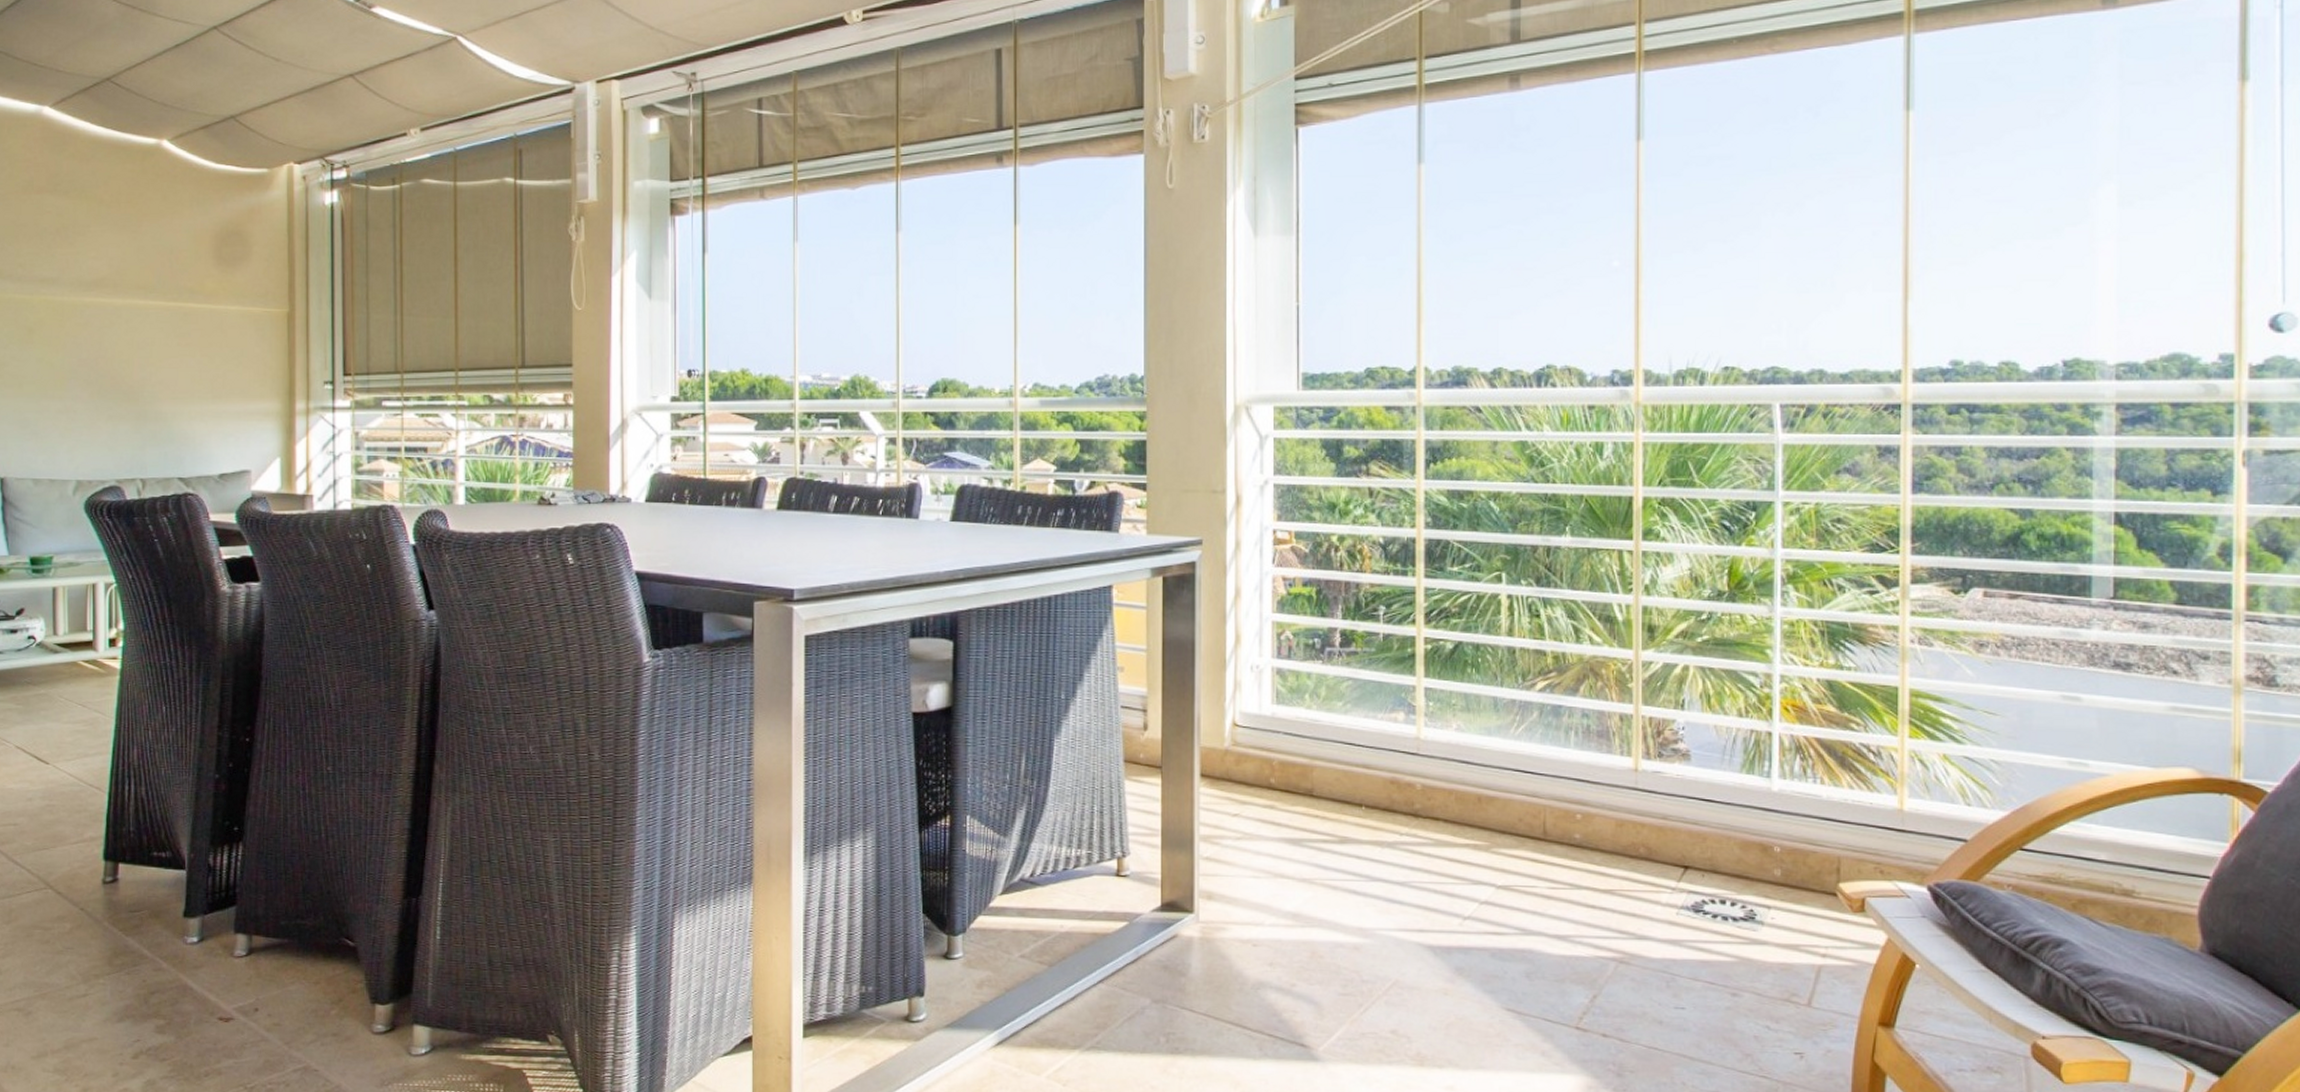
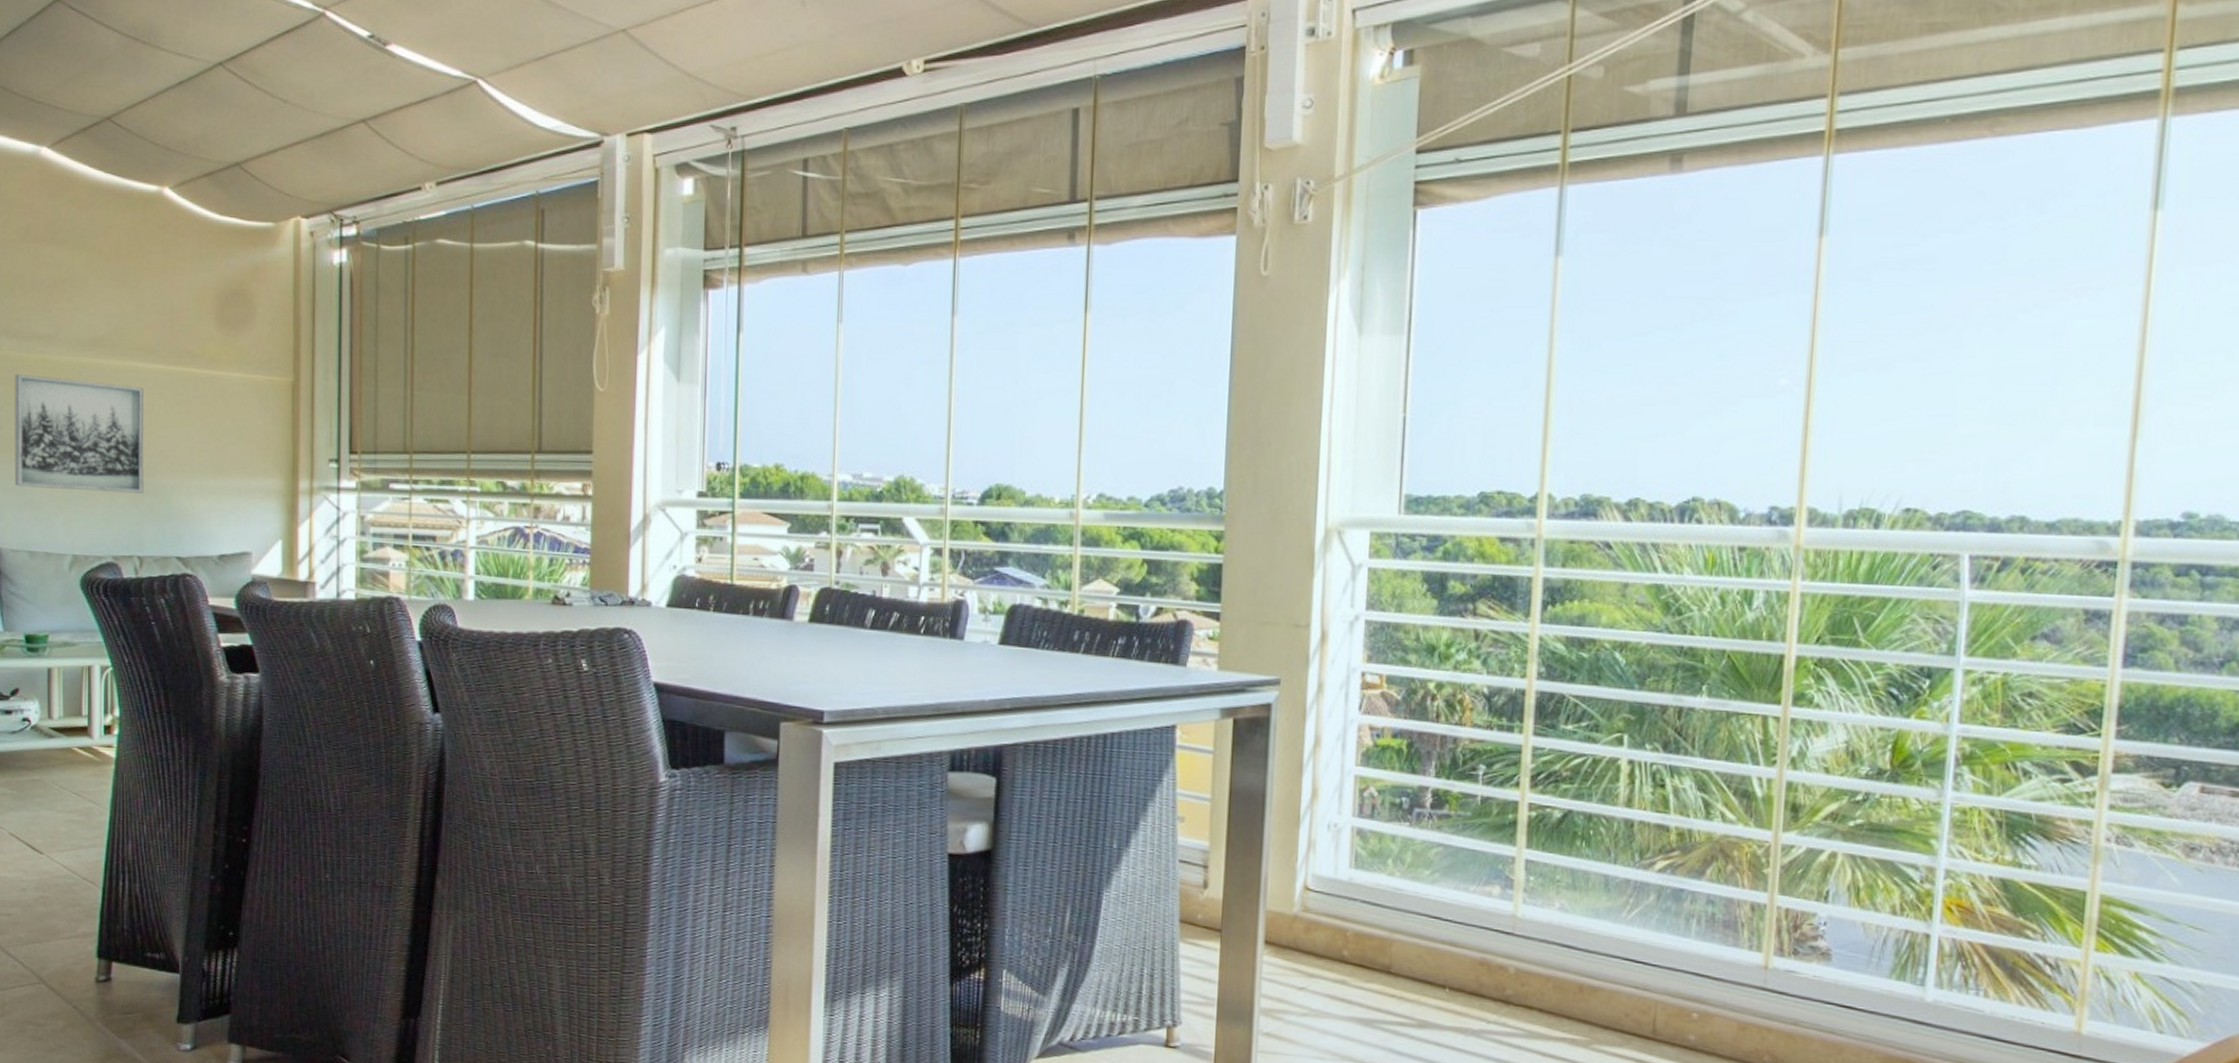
wall art: none [18,315,145,420] -> present [14,374,144,494]

